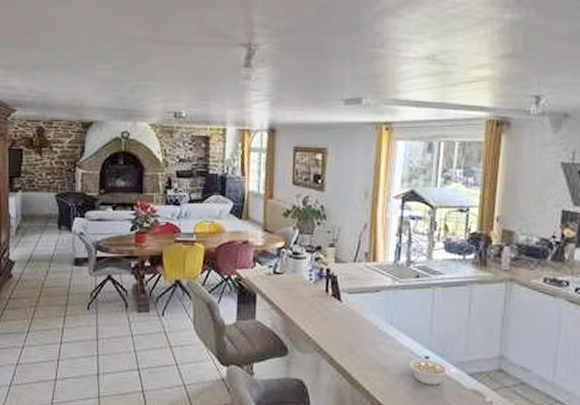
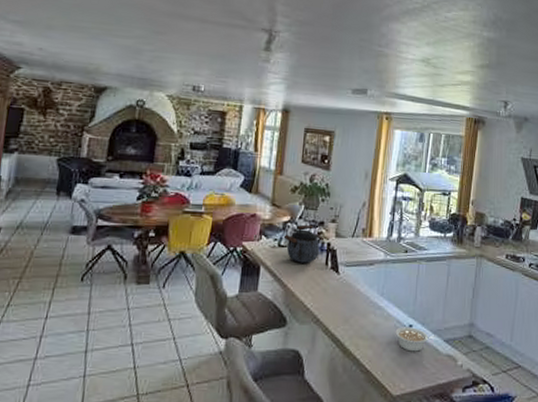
kettle: none [278,250,323,291] -> present [283,224,325,263]

